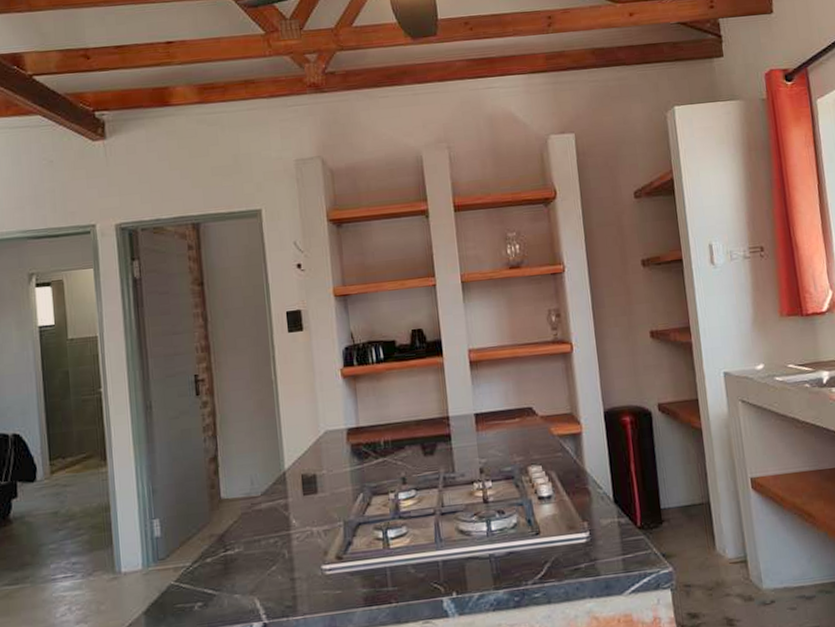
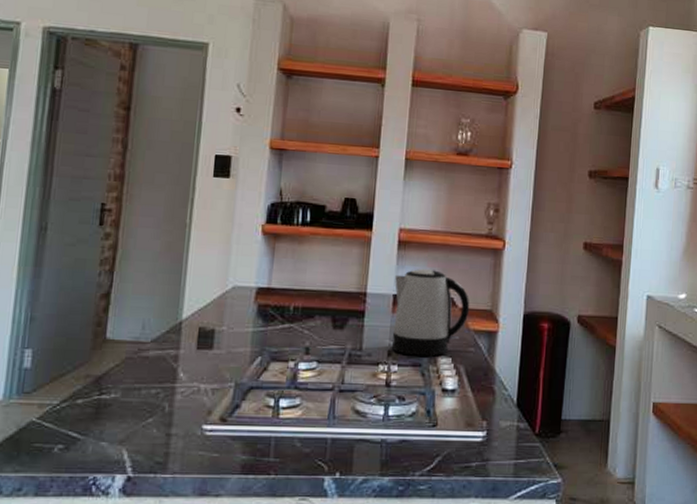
kettle: none [473,383,551,470] -> present [391,269,470,357]

